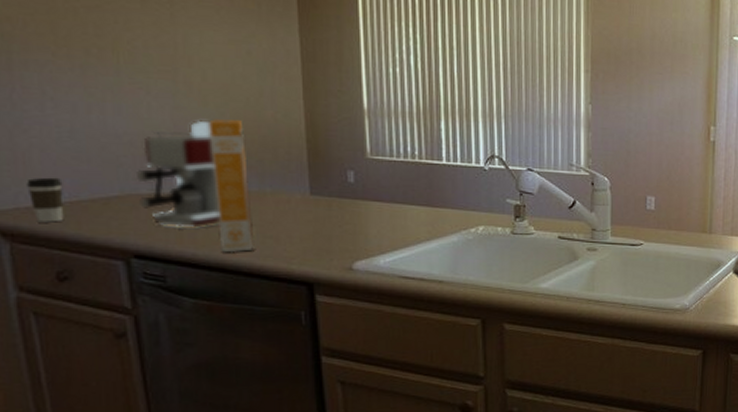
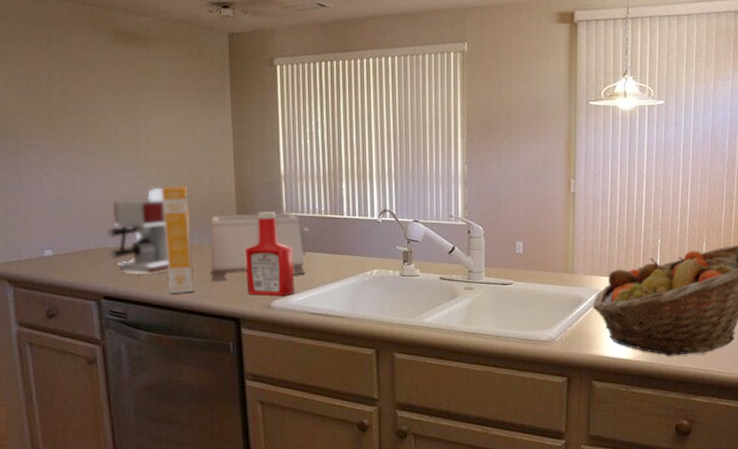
coffee cup: present [26,177,64,223] -> none [27,235,53,271]
toaster: none [273,156,400,239] -> present [210,213,310,282]
ketchup bottle: none [319,154,382,256] -> present [245,211,295,296]

